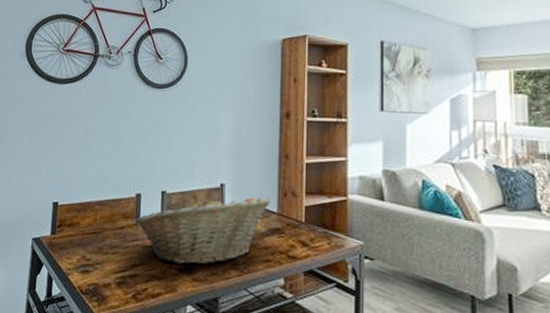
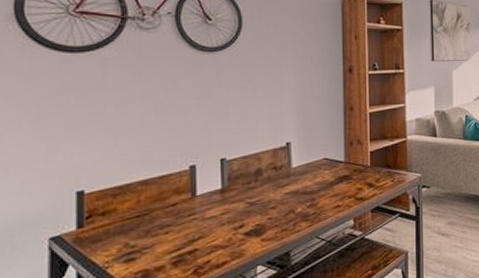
fruit basket: present [135,196,271,265] -> none [191,149,338,229]

